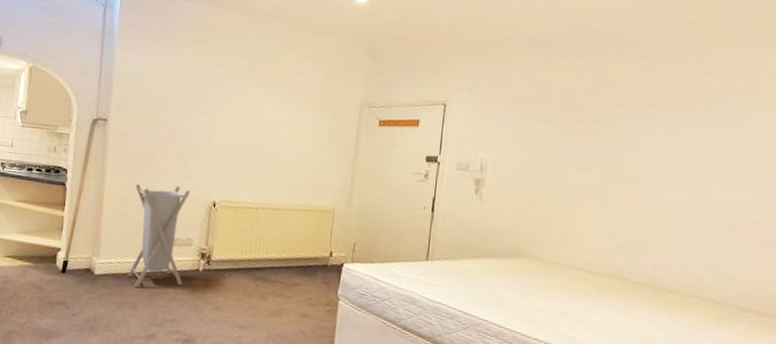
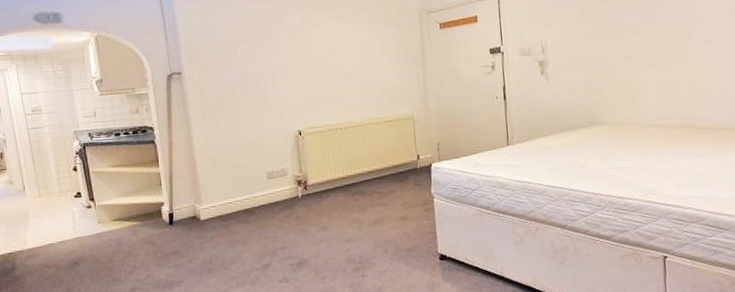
laundry hamper: present [127,184,190,288] -> none [222,122,285,225]

